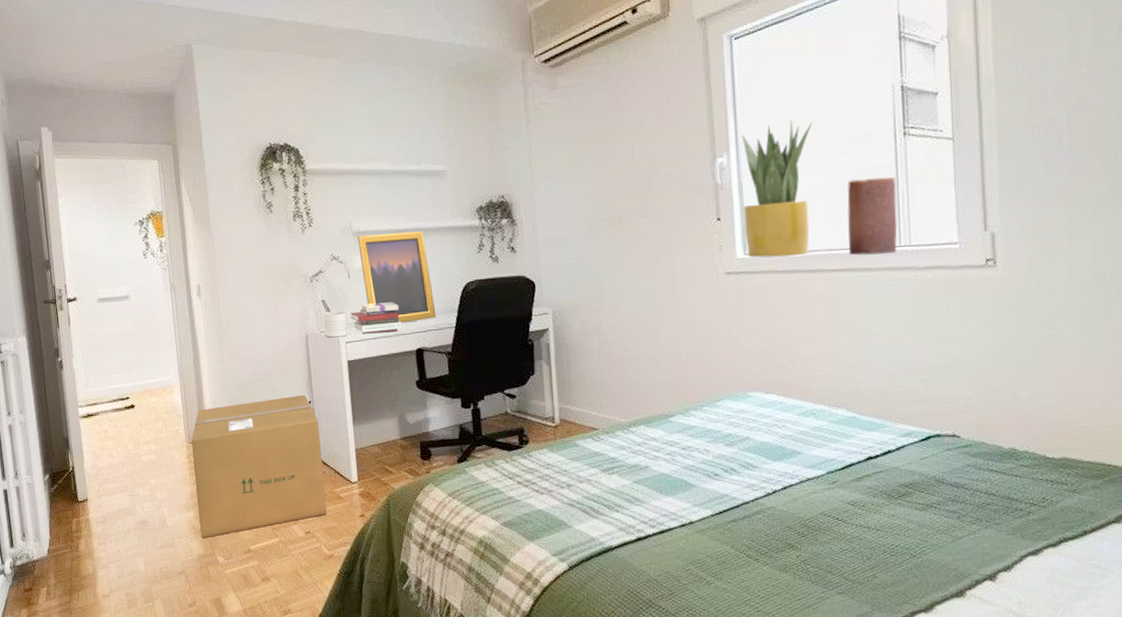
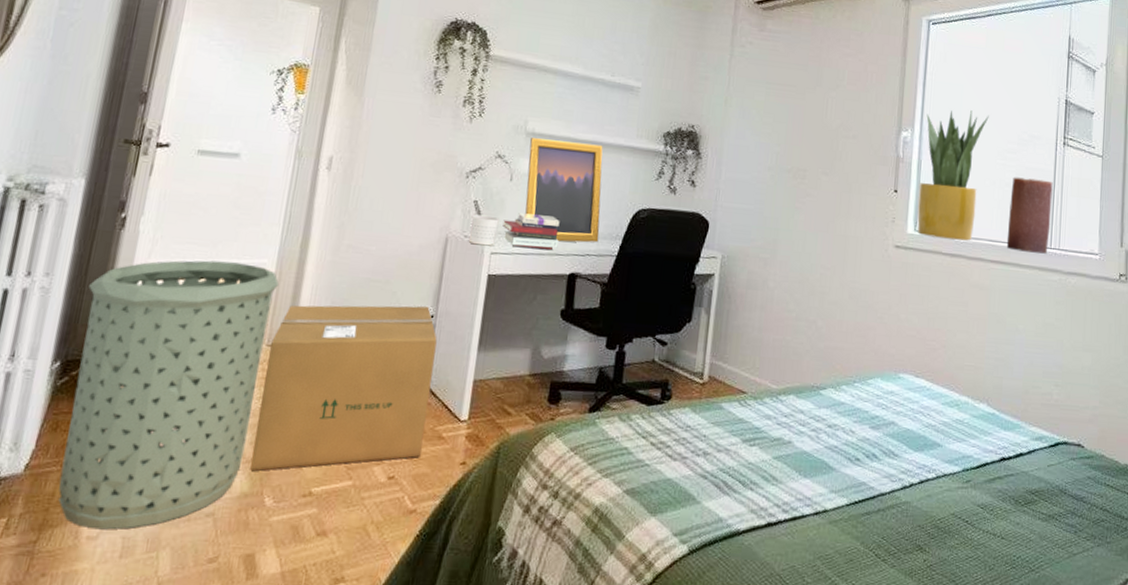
laundry basket: none [51,382,194,590] -> present [58,260,279,530]

